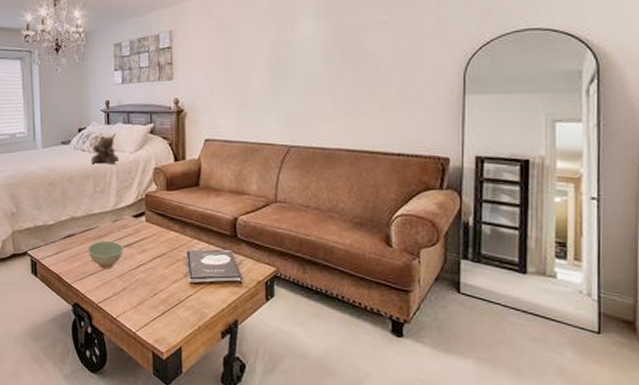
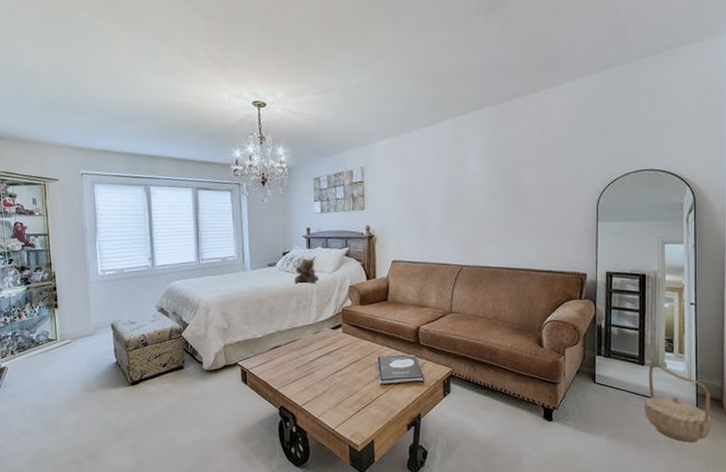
bowl: present [87,240,123,269] -> none [292,350,323,375]
basket: none [526,272,620,375] -> present [644,364,712,443]

